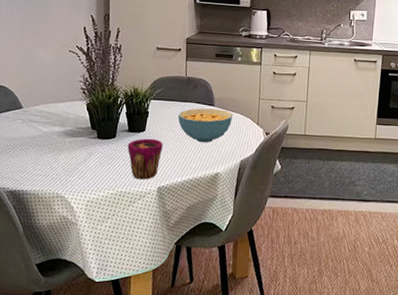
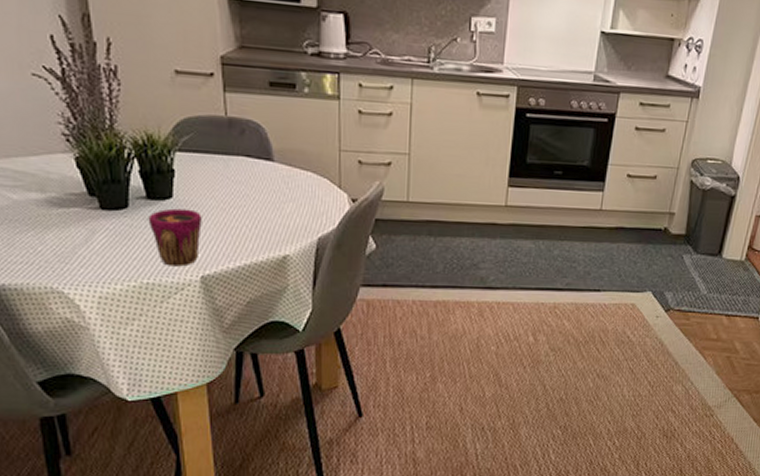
cereal bowl: present [178,108,234,143] -> none [220,164,303,215]

